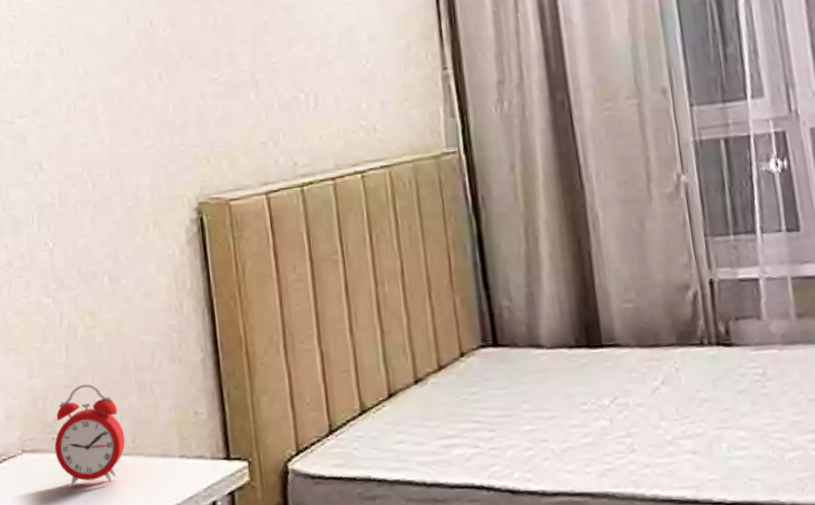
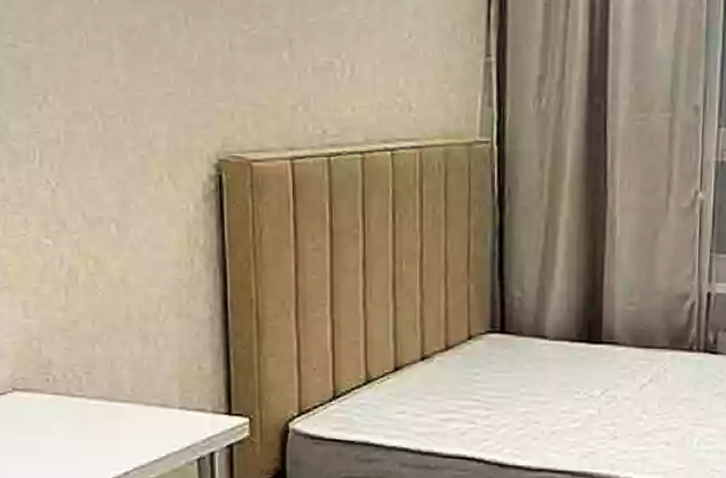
alarm clock: present [54,383,126,487] -> none [48,329,124,427]

